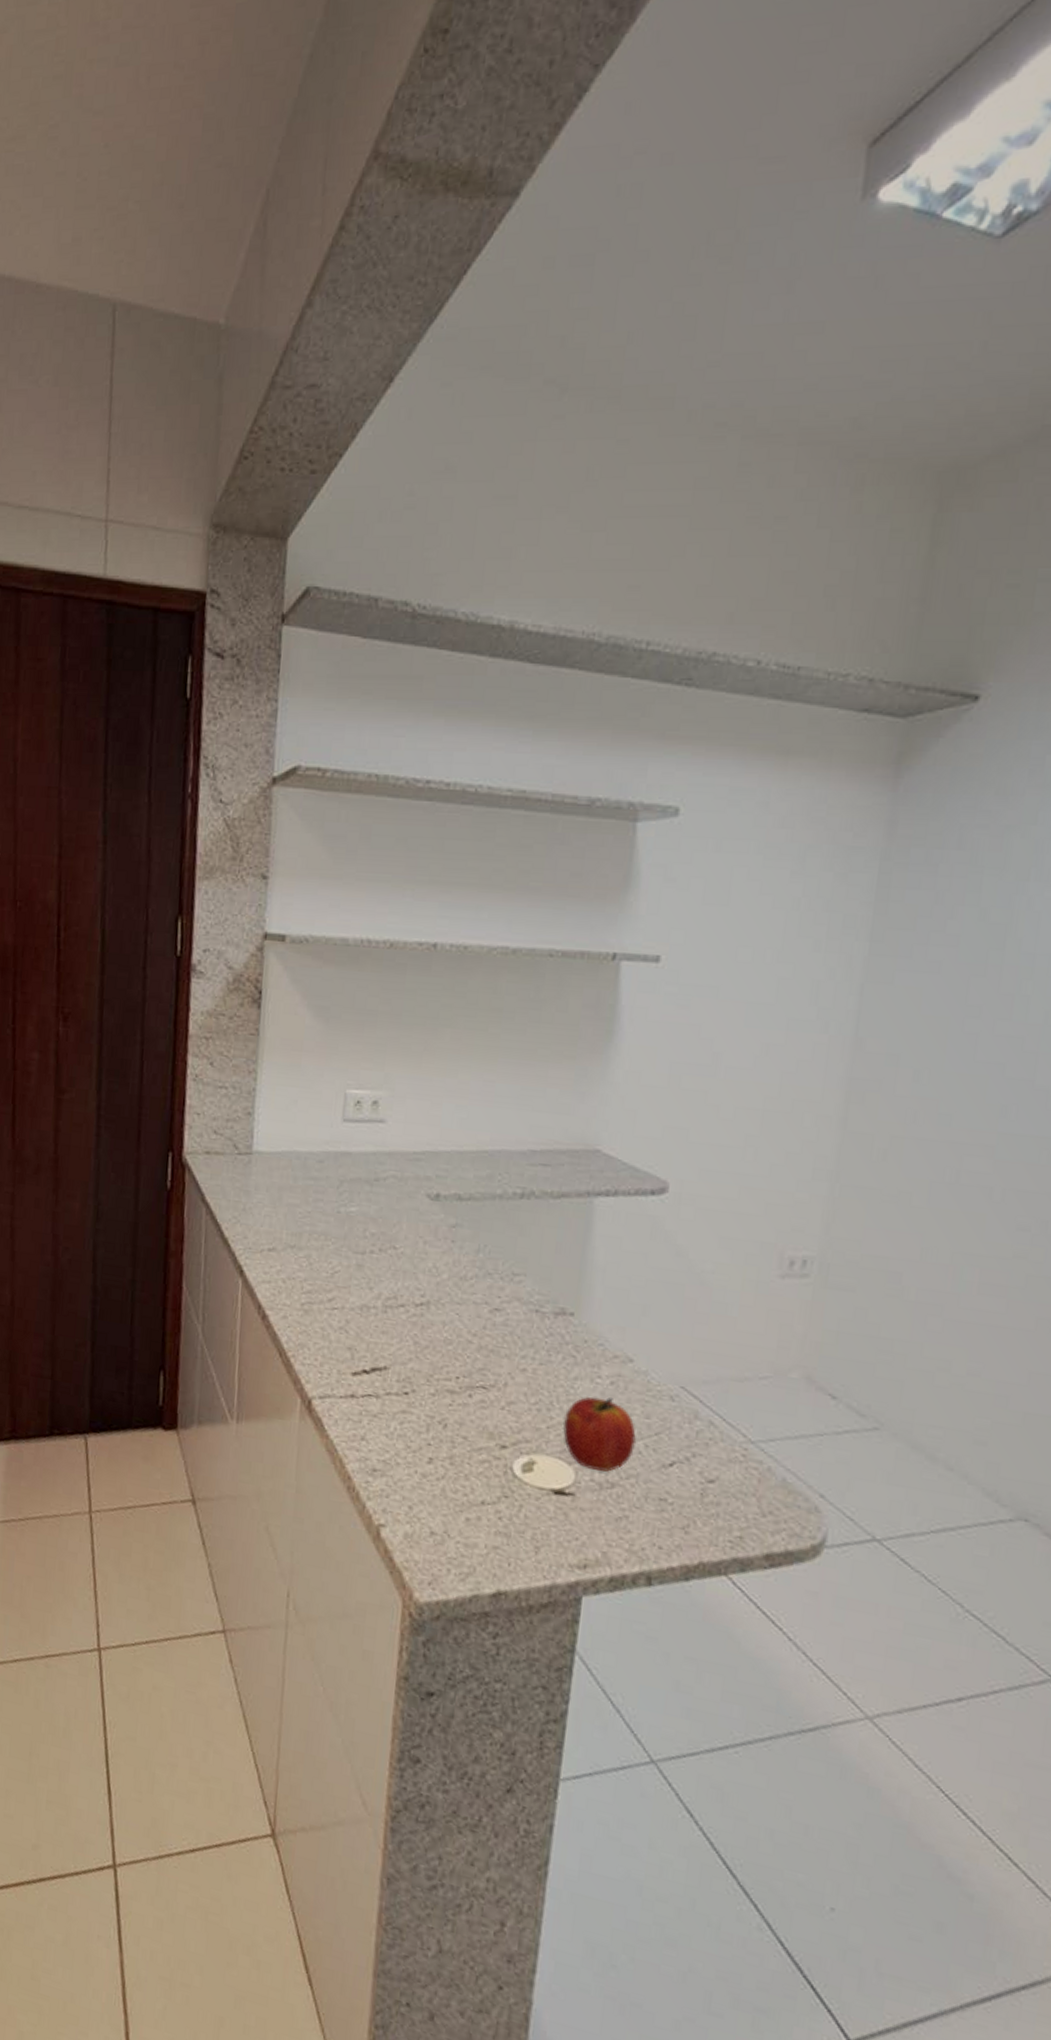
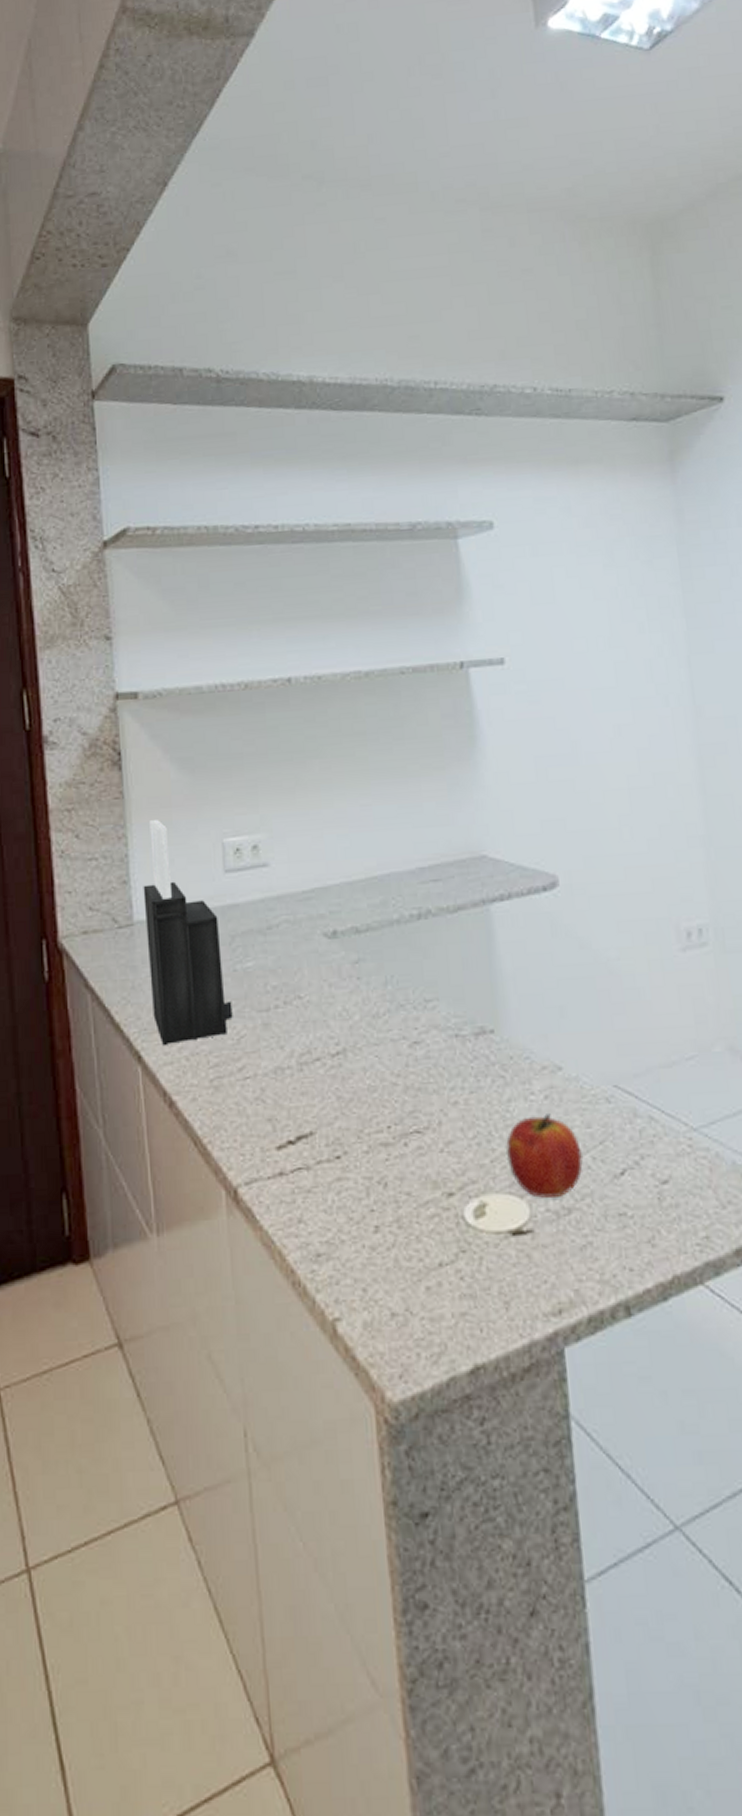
knife block: none [258,1061,332,1267] -> present [143,820,233,1046]

